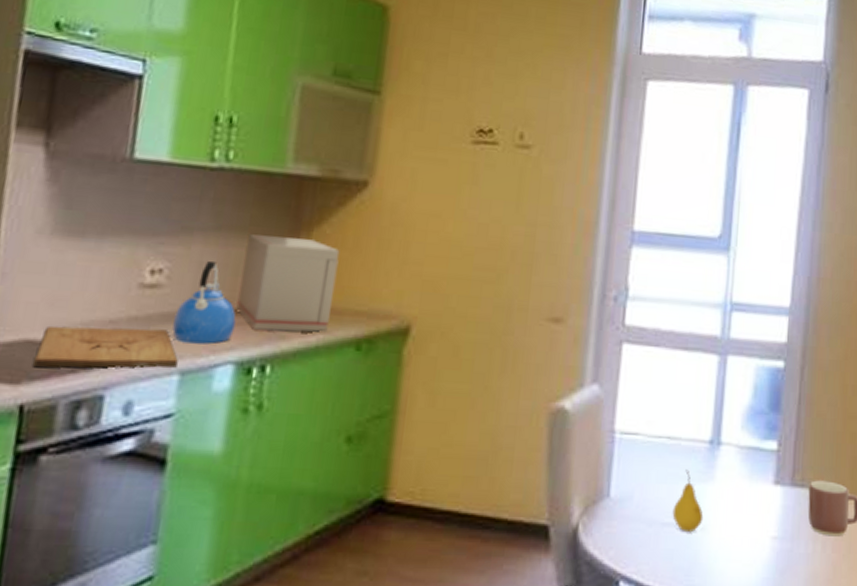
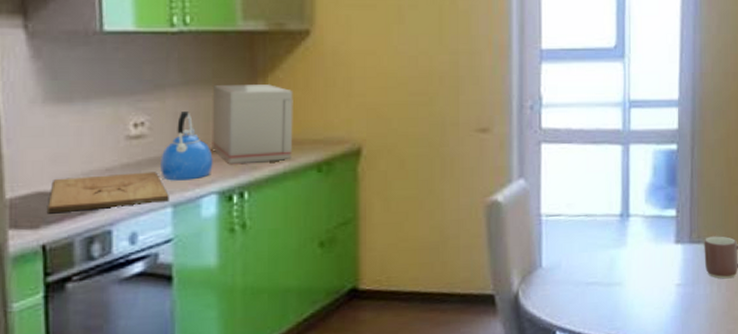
fruit: present [672,469,704,532] -> none [594,239,620,288]

